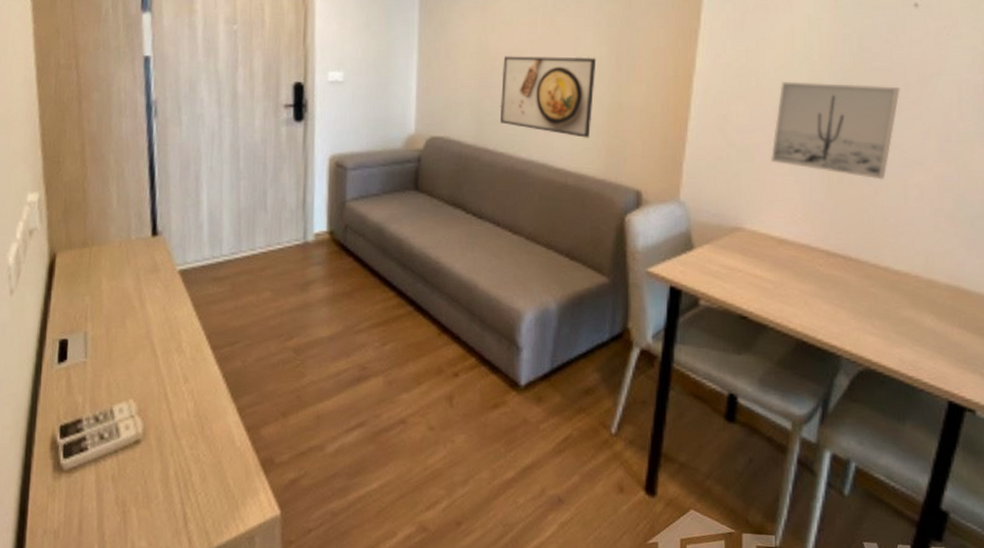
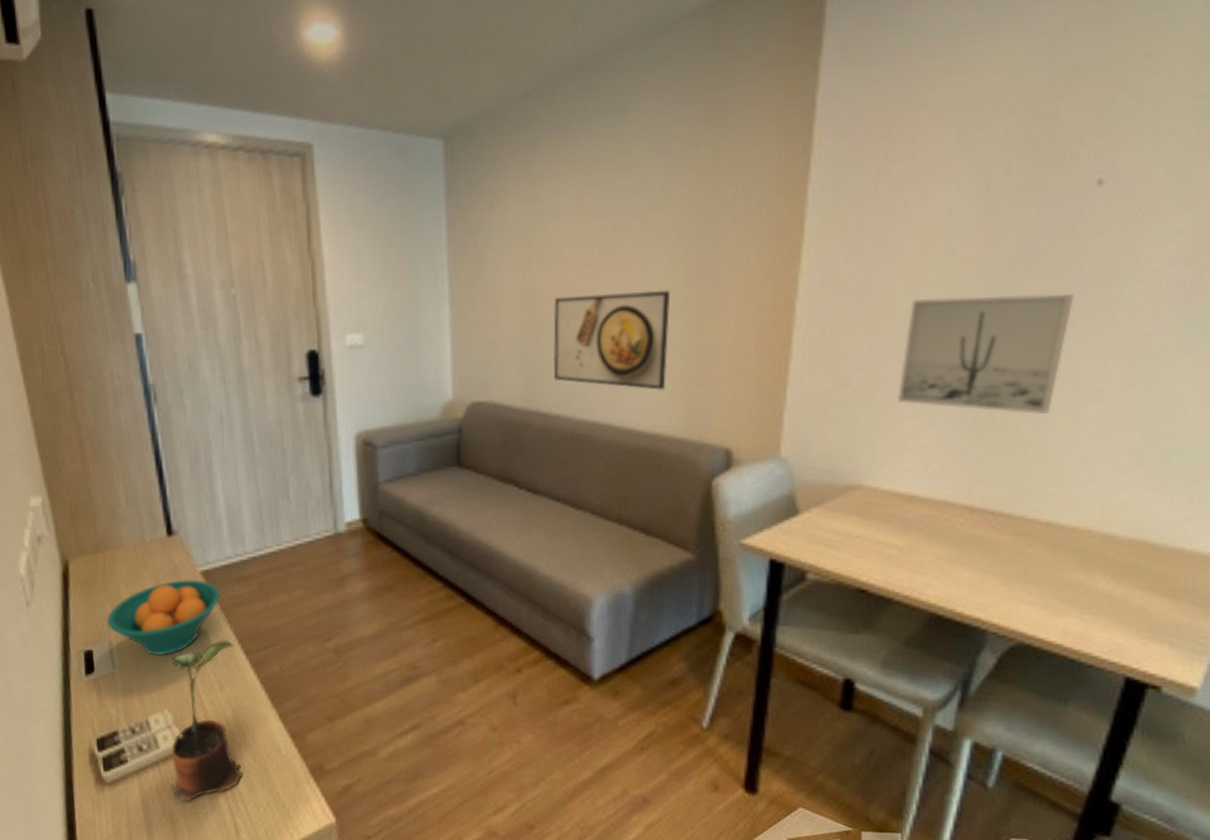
fruit bowl: none [85,277,195,348] -> present [106,580,220,656]
potted plant: none [127,335,202,491] -> present [171,640,244,802]

